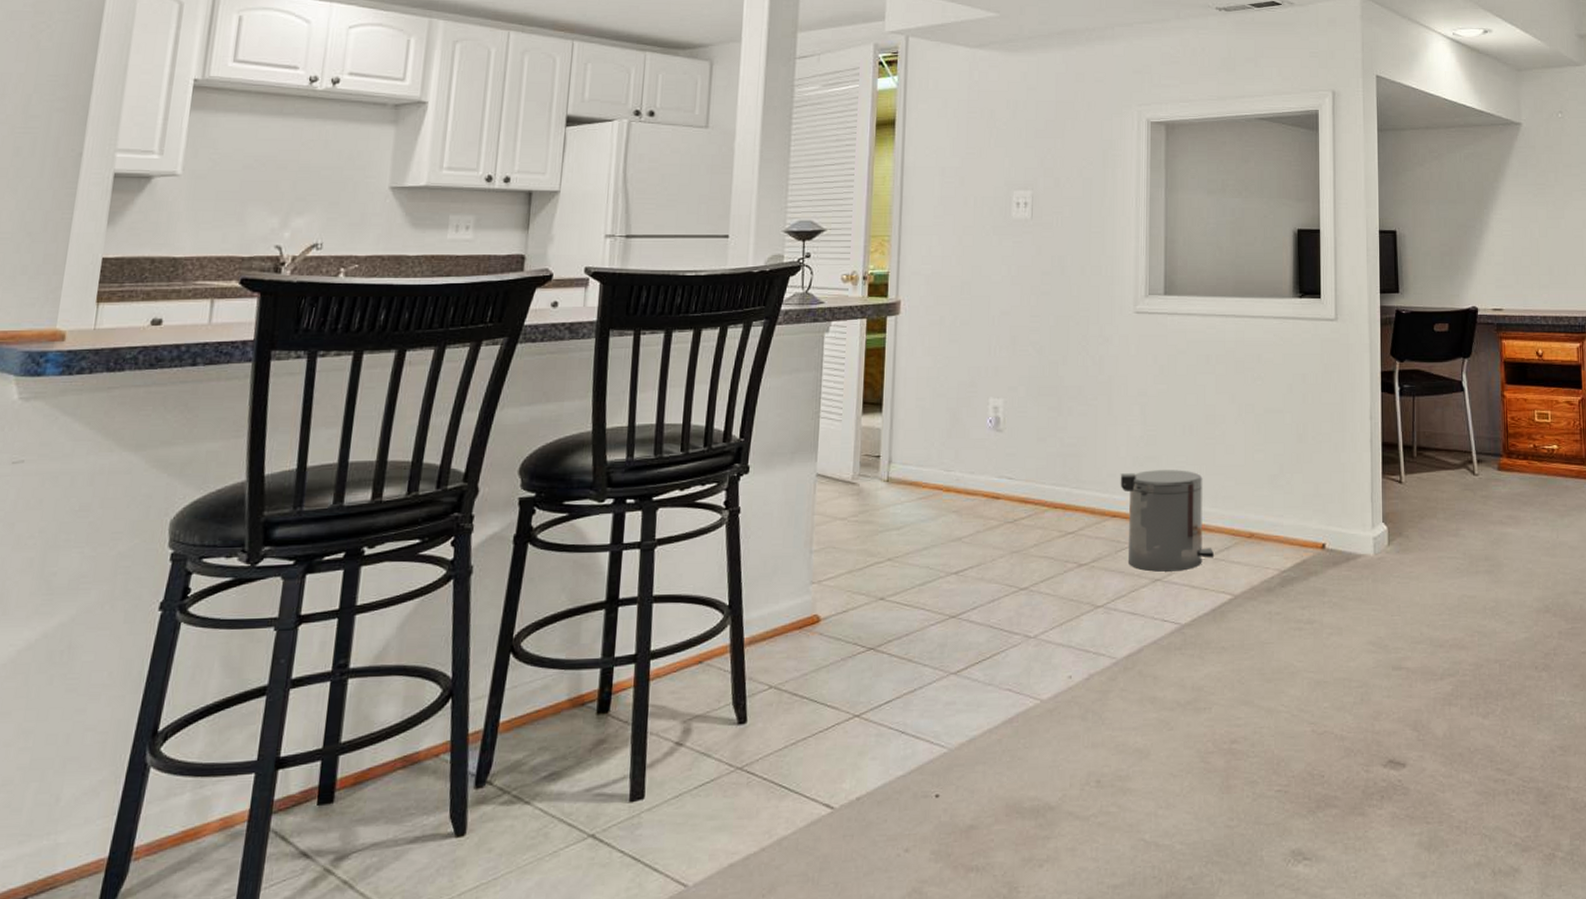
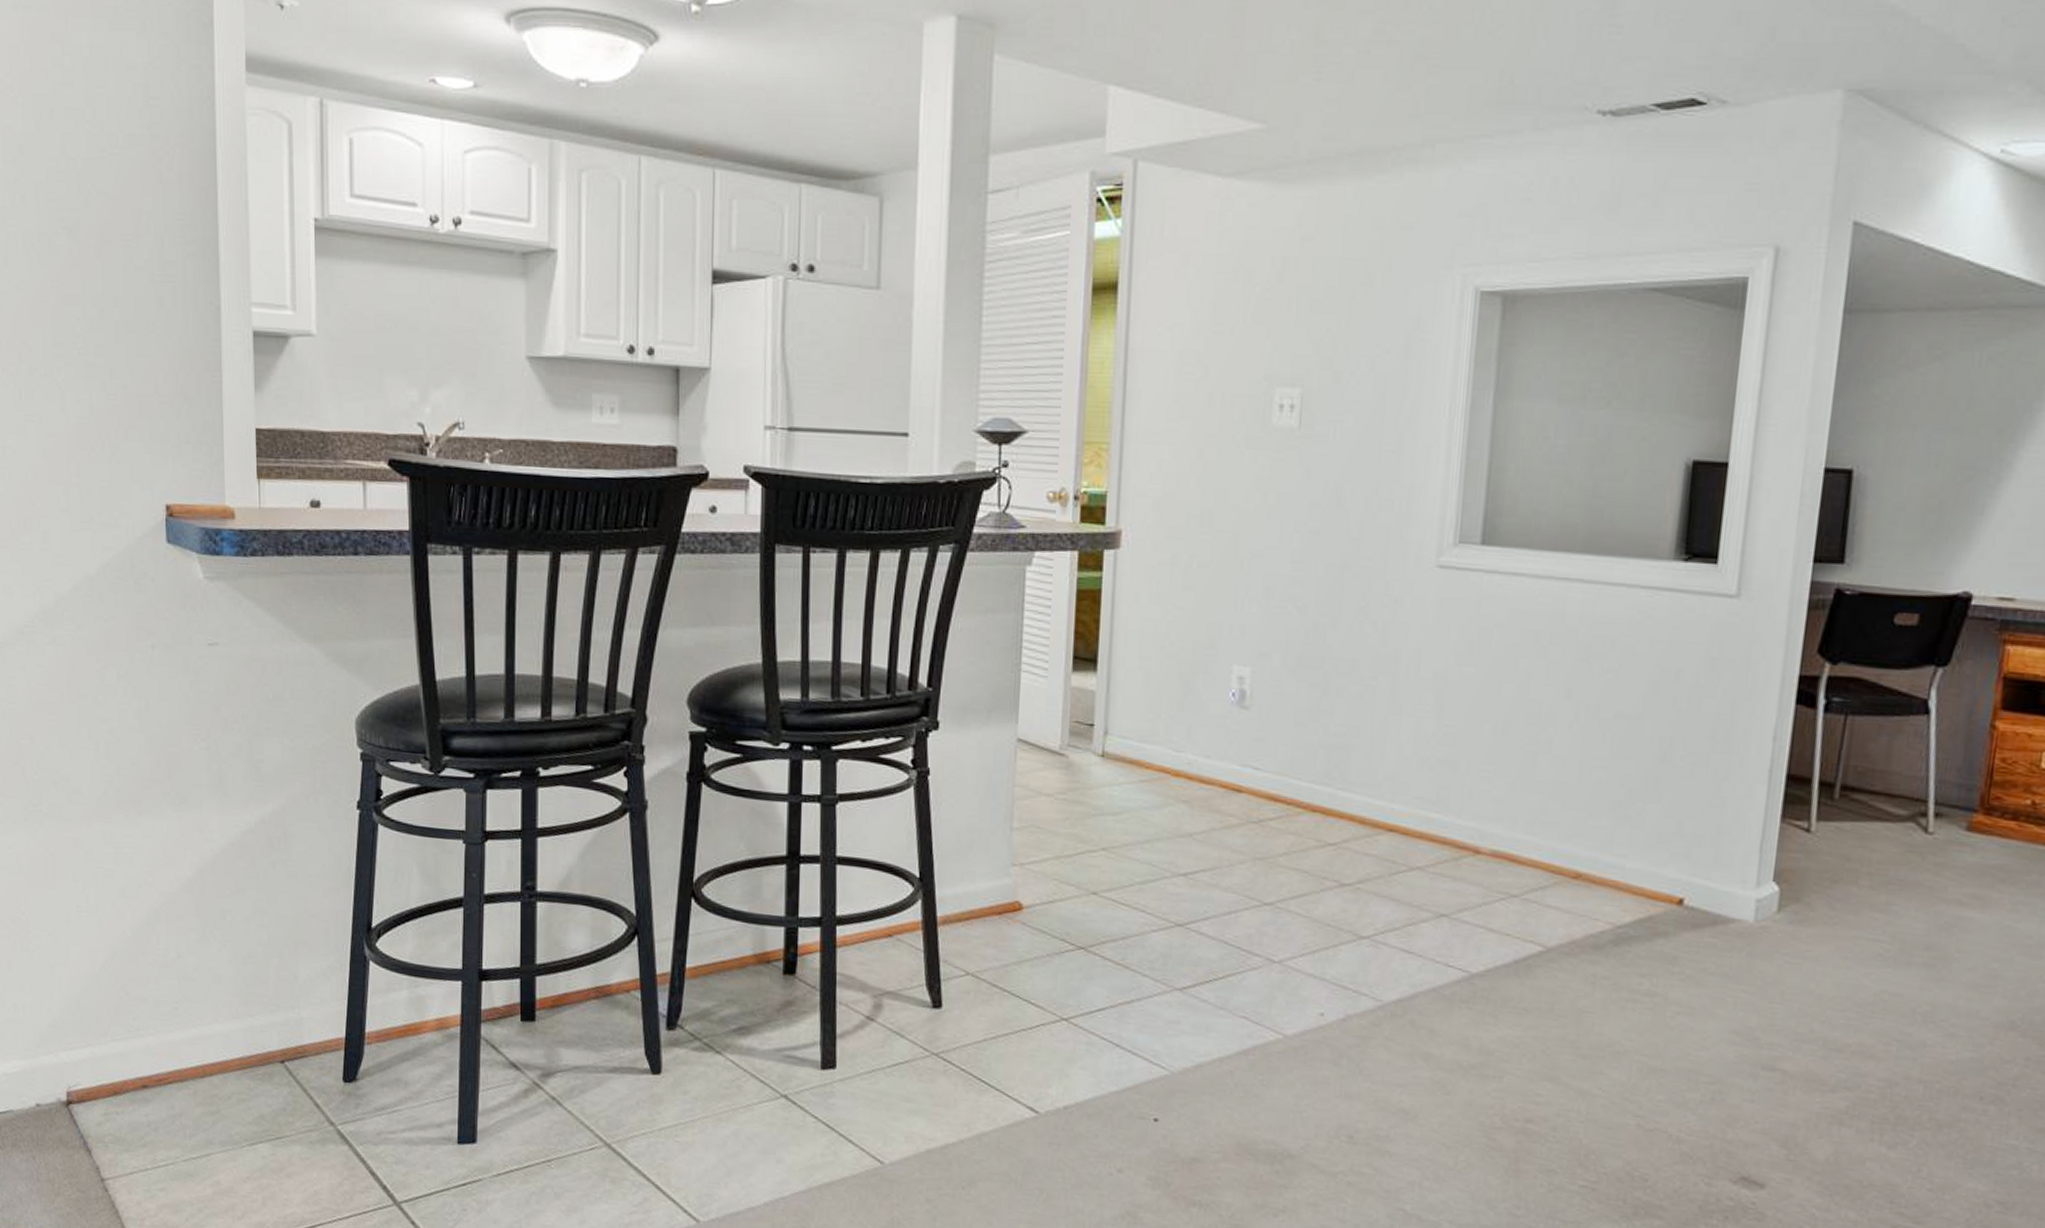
trash can: present [1120,470,1214,572] -> none [1401,777,1523,909]

